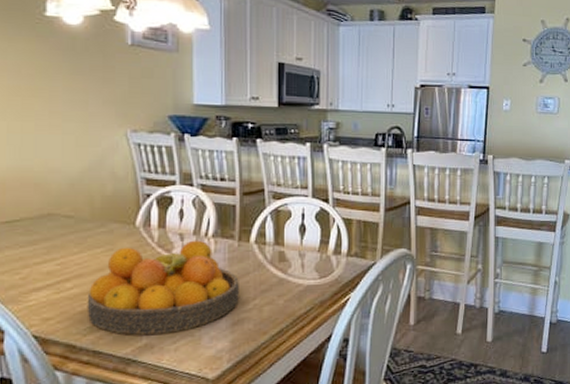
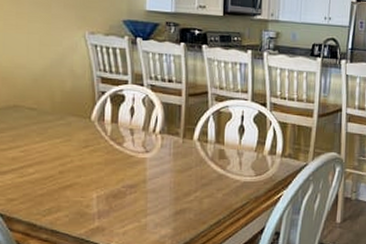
fruit bowl: present [87,240,239,335] -> none [46,135,182,219]

